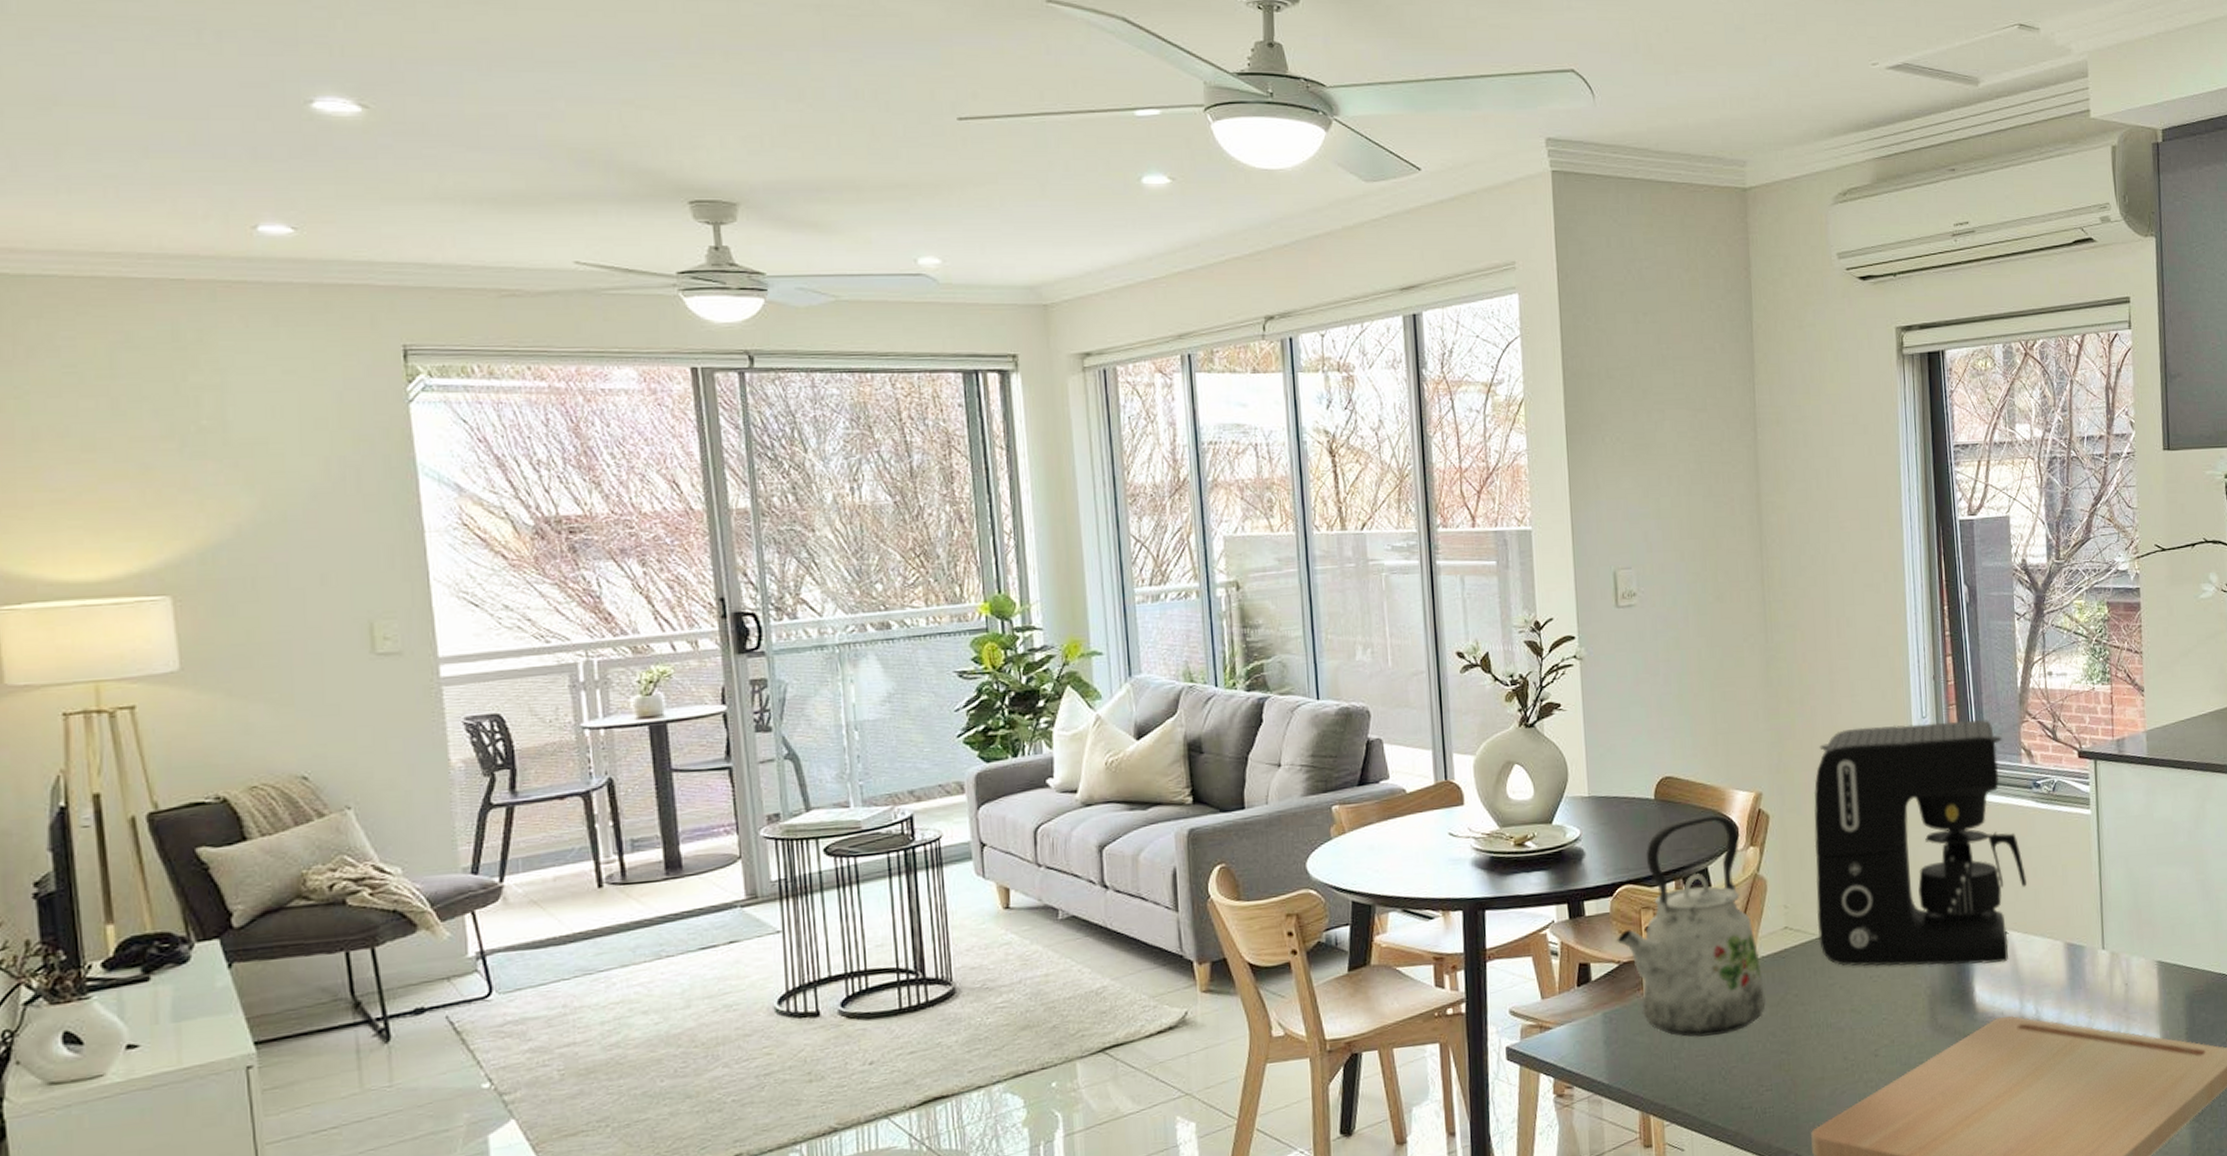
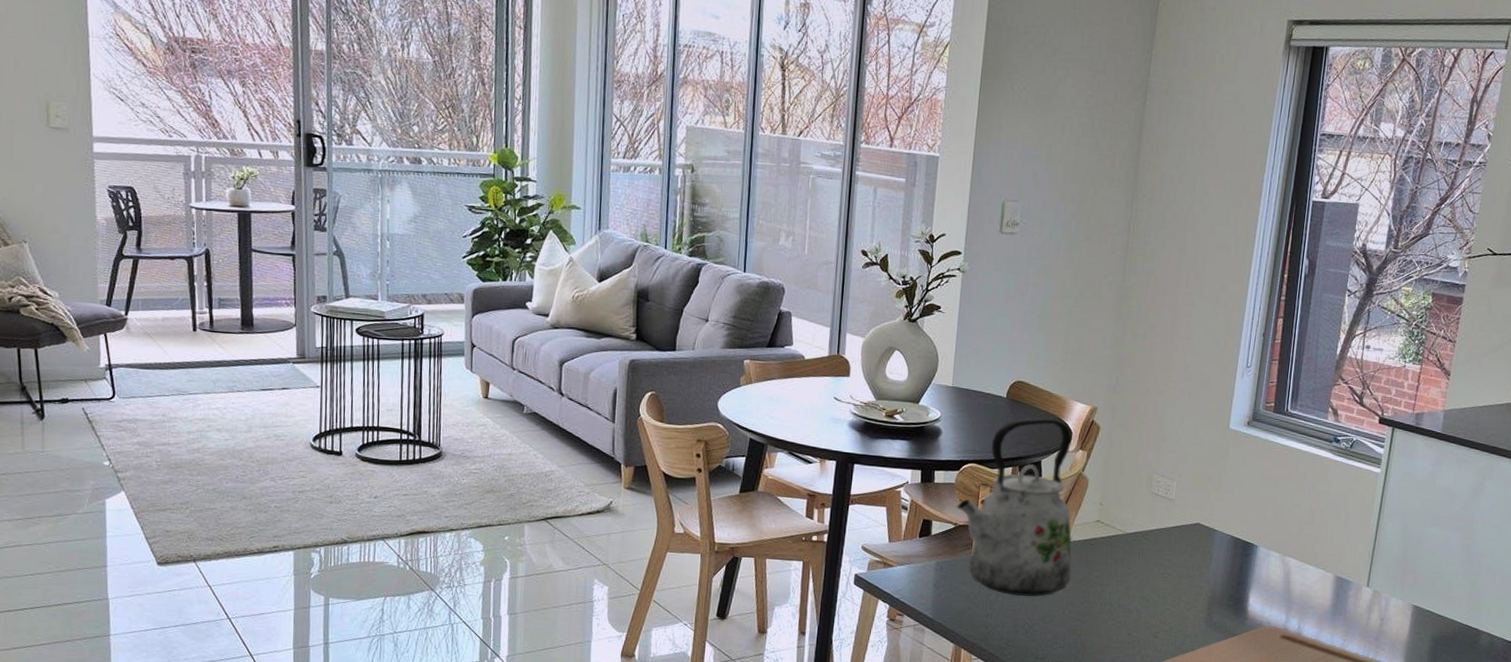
coffee maker: present [1813,719,2028,967] -> none [1124,366,1314,582]

